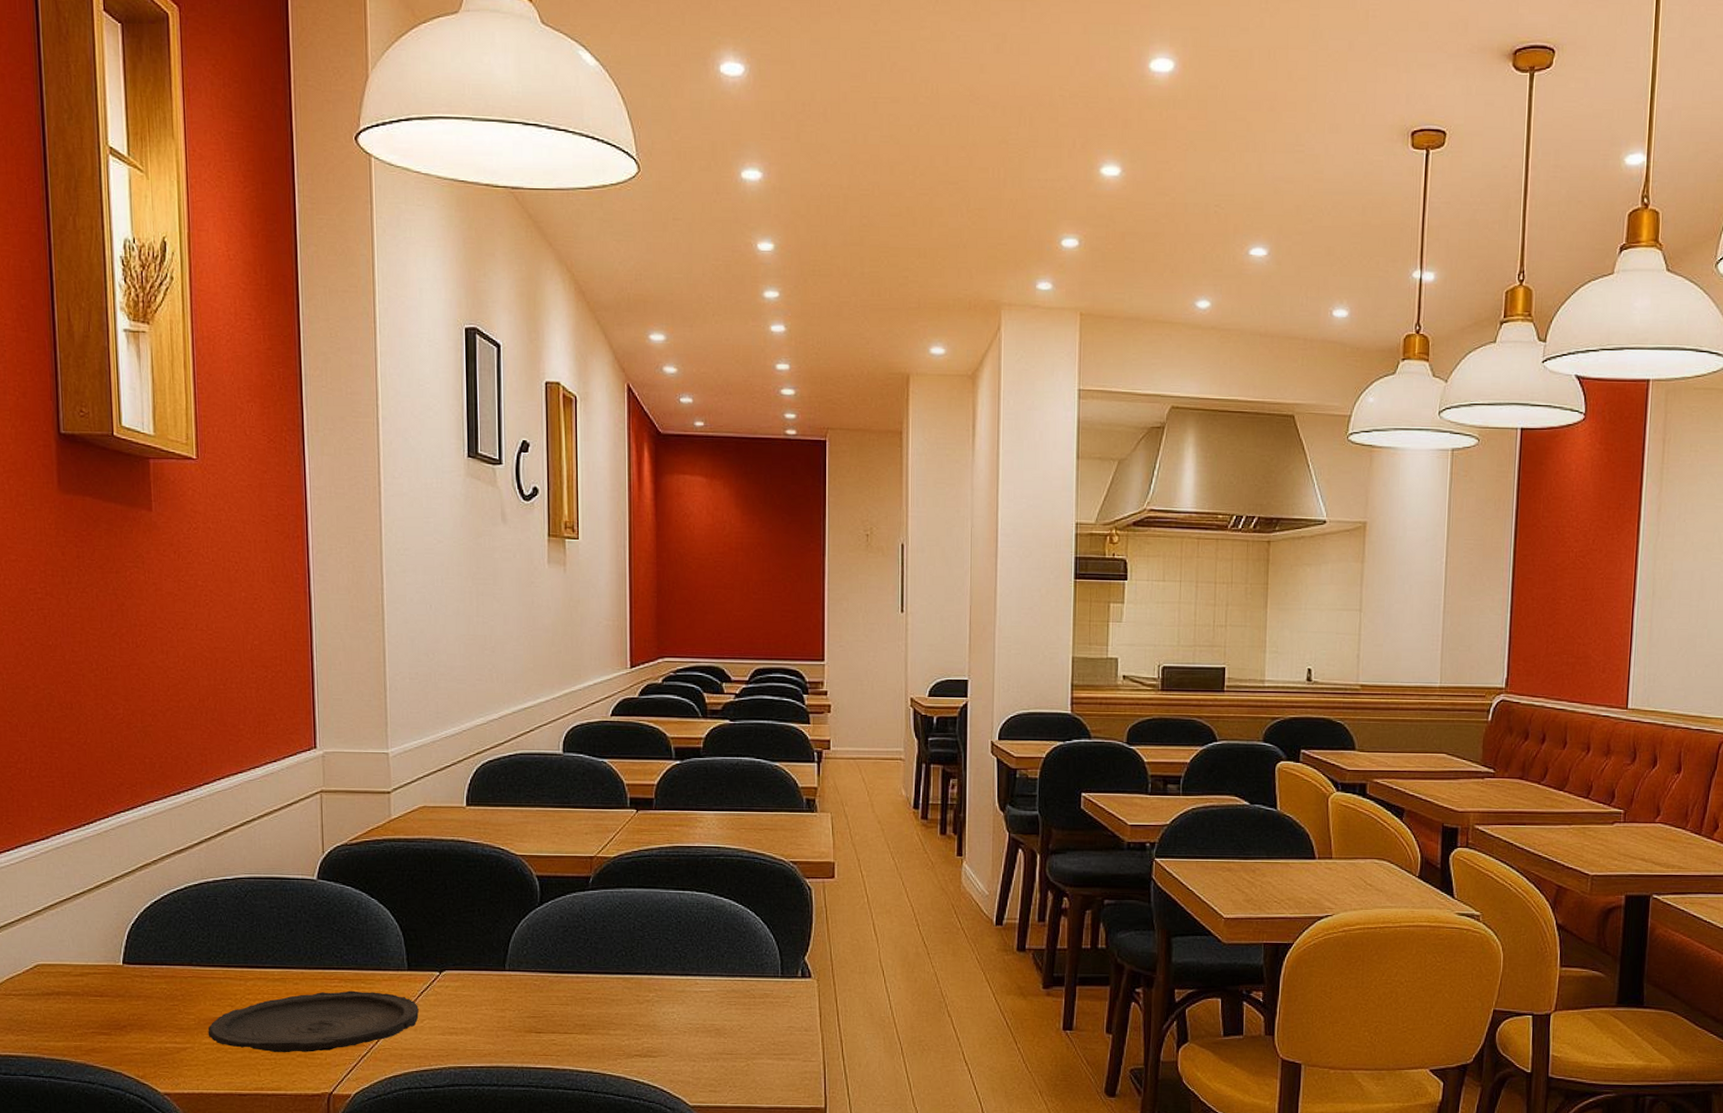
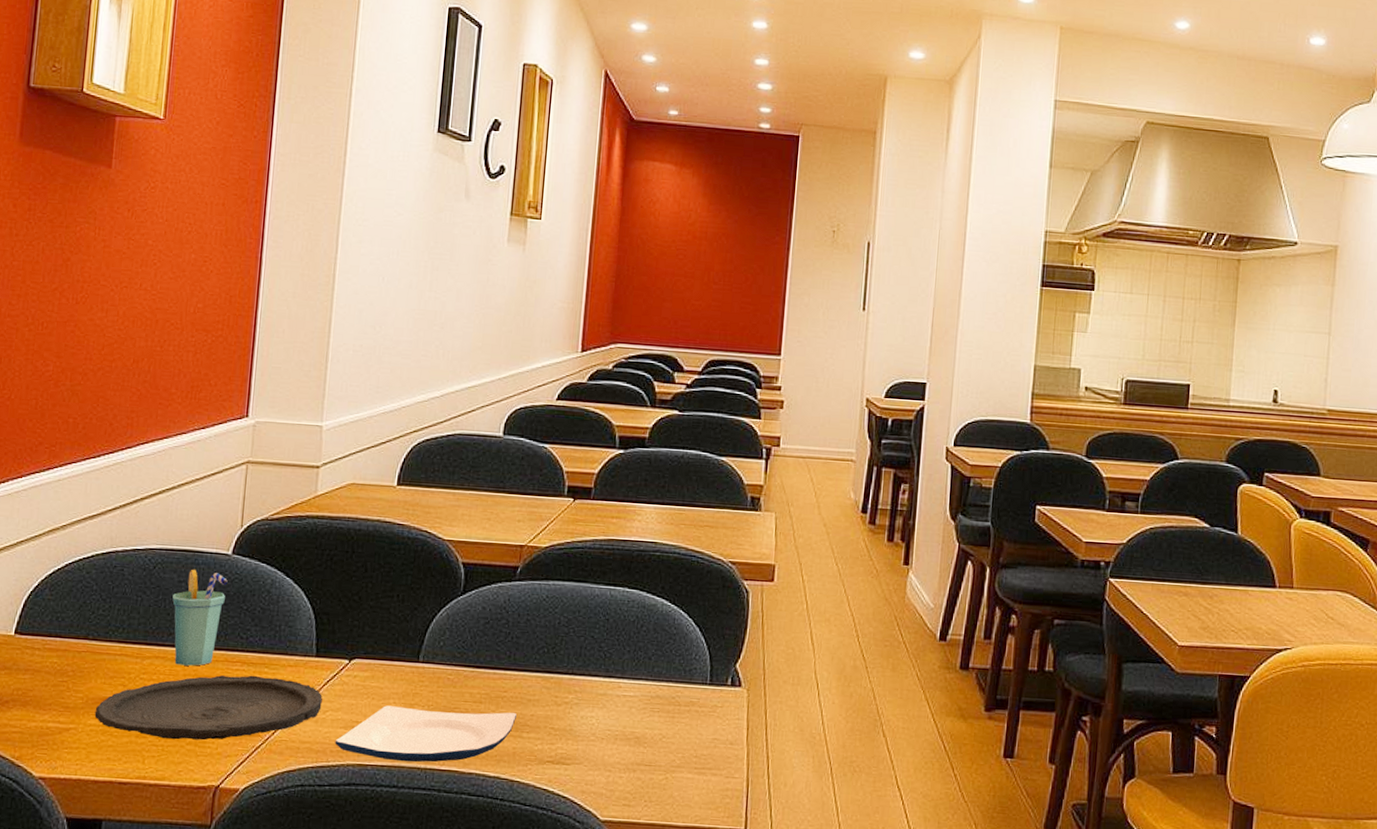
cup: none [266,895,316,985] -> present [172,569,228,666]
plate: none [435,1012,602,1062] -> present [335,705,517,762]

